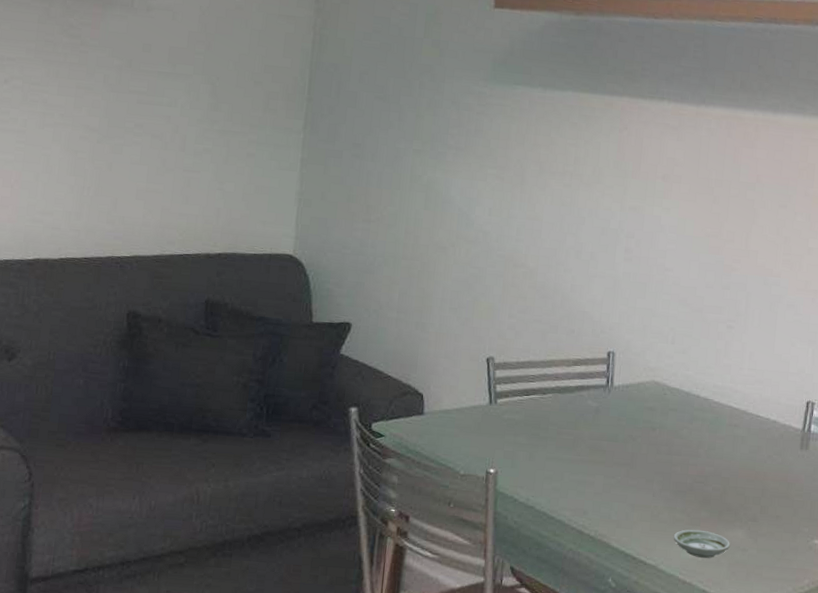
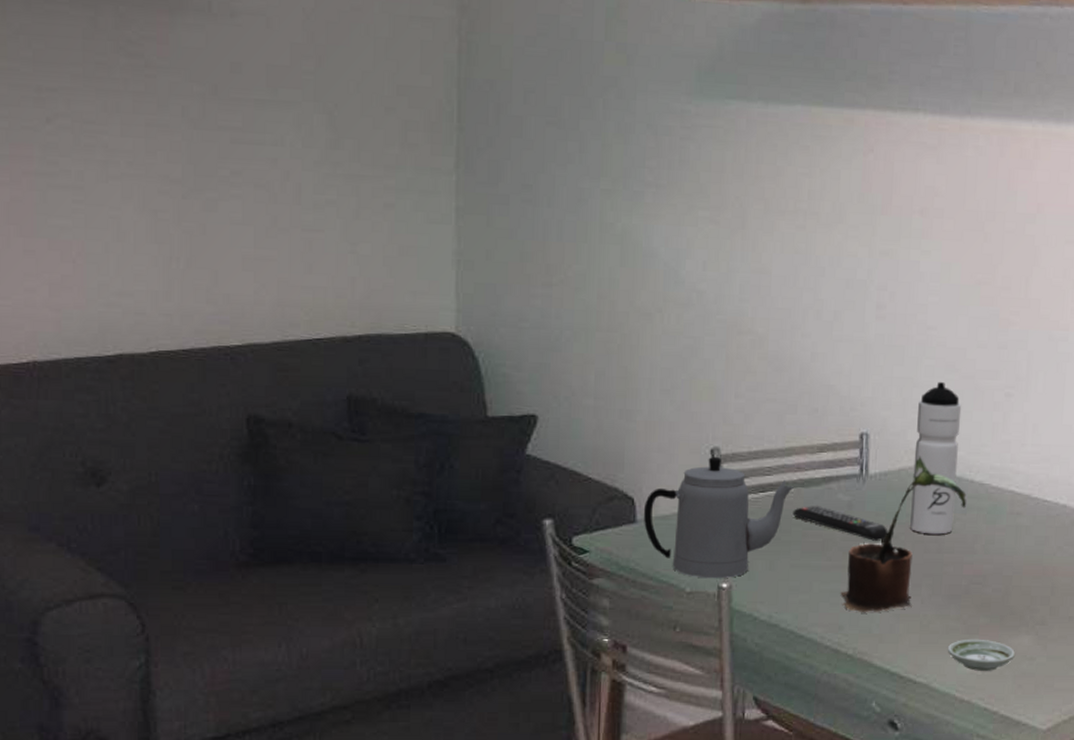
teapot: none [429,364,552,465] -> present [643,456,794,579]
remote control: none [550,408,628,442] -> present [792,505,888,541]
potted plant: none [587,373,693,502] -> present [841,456,967,613]
water bottle: none [646,313,692,439] -> present [910,381,962,535]

